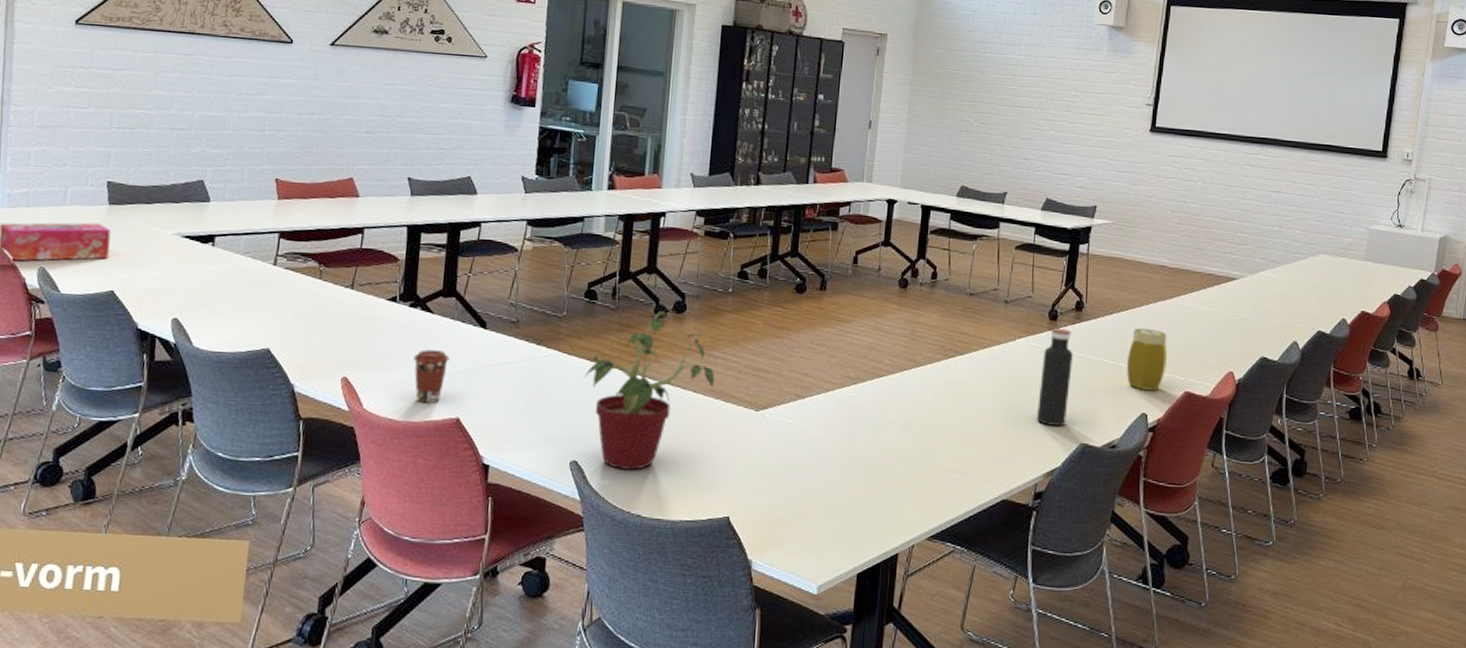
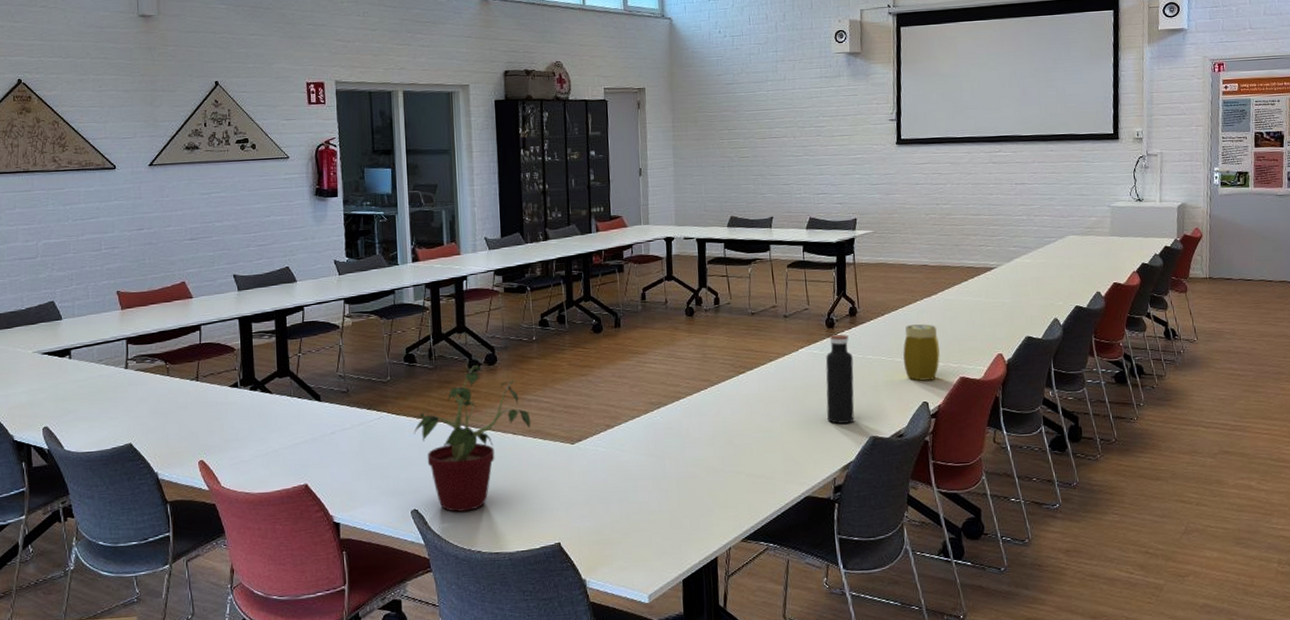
coffee cup: present [413,349,450,404] -> none [260,426,292,476]

